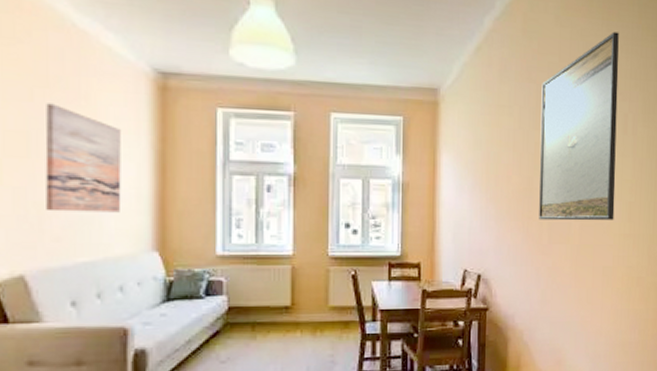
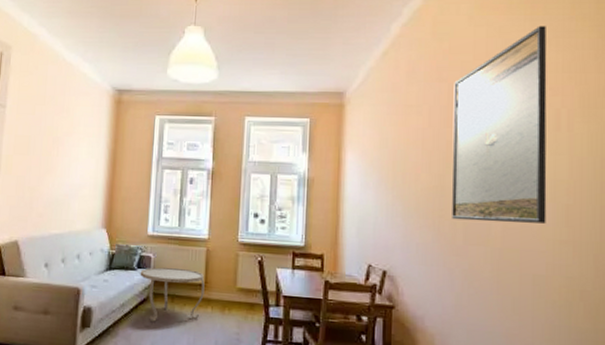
wall art: present [45,103,122,213] -> none [36,116,87,197]
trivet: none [209,292,291,356] -> present [140,267,205,322]

